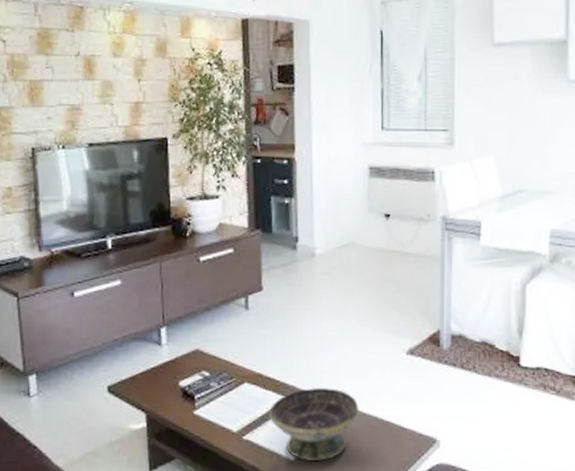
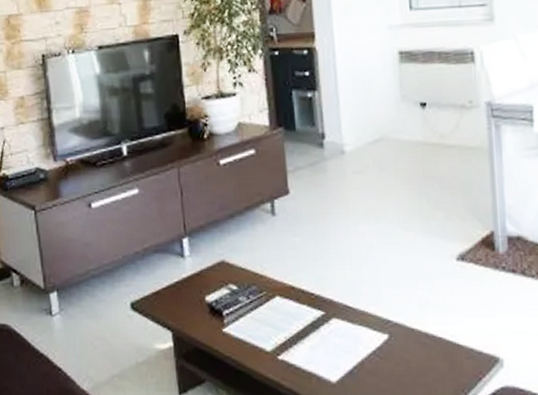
decorative bowl: present [268,387,359,461] -> none [304,300,406,383]

